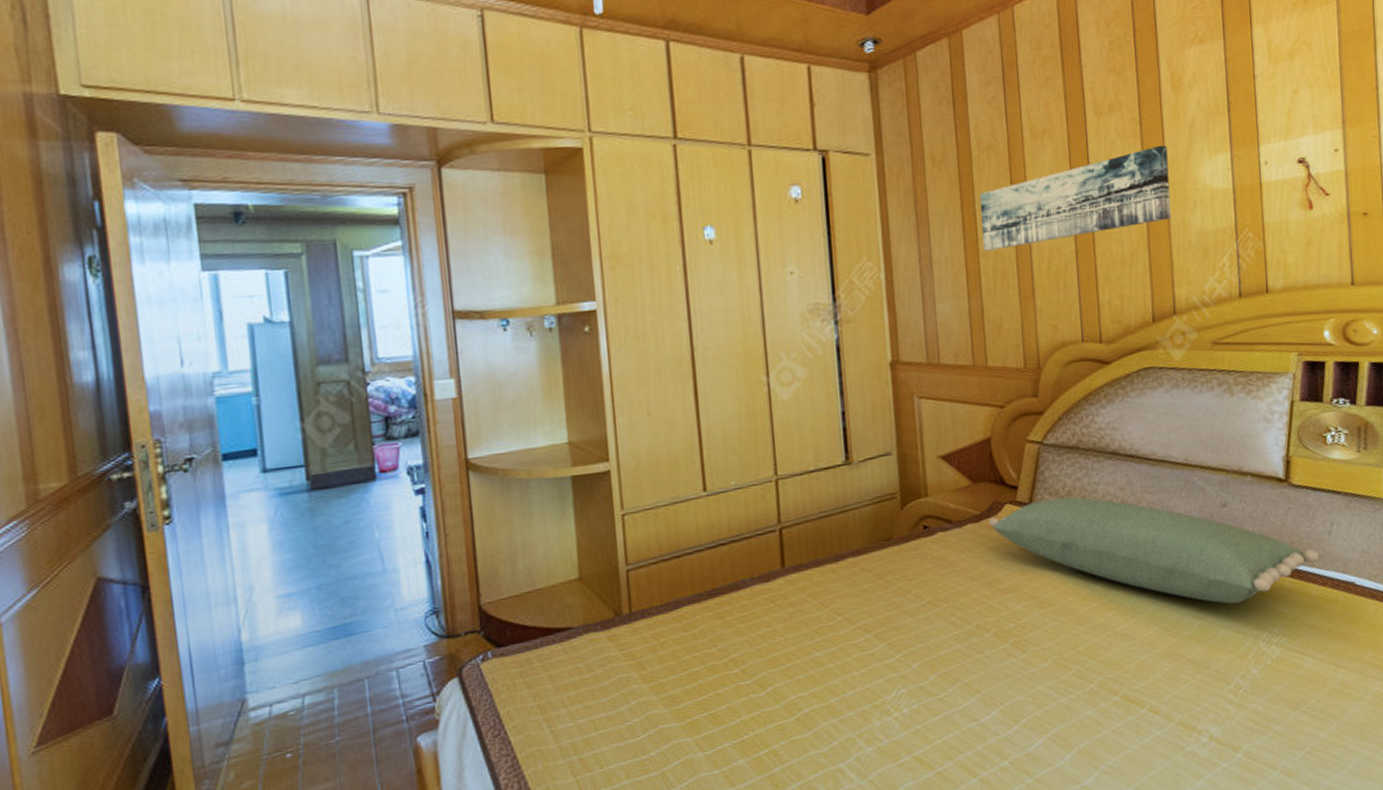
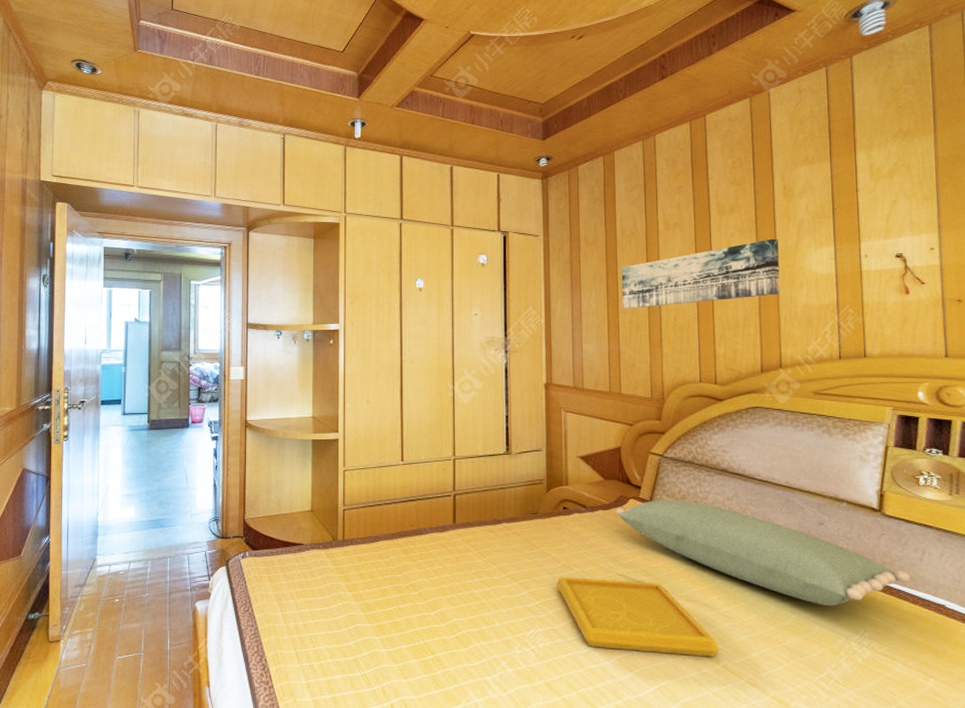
serving tray: none [920,606,1118,701] -> present [556,577,720,657]

